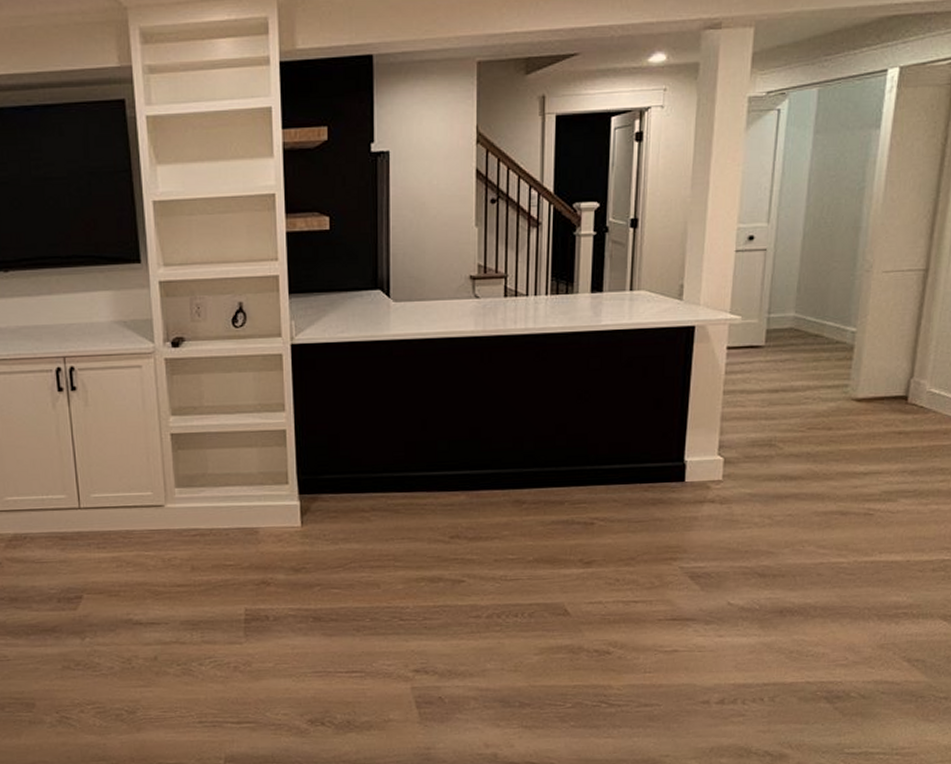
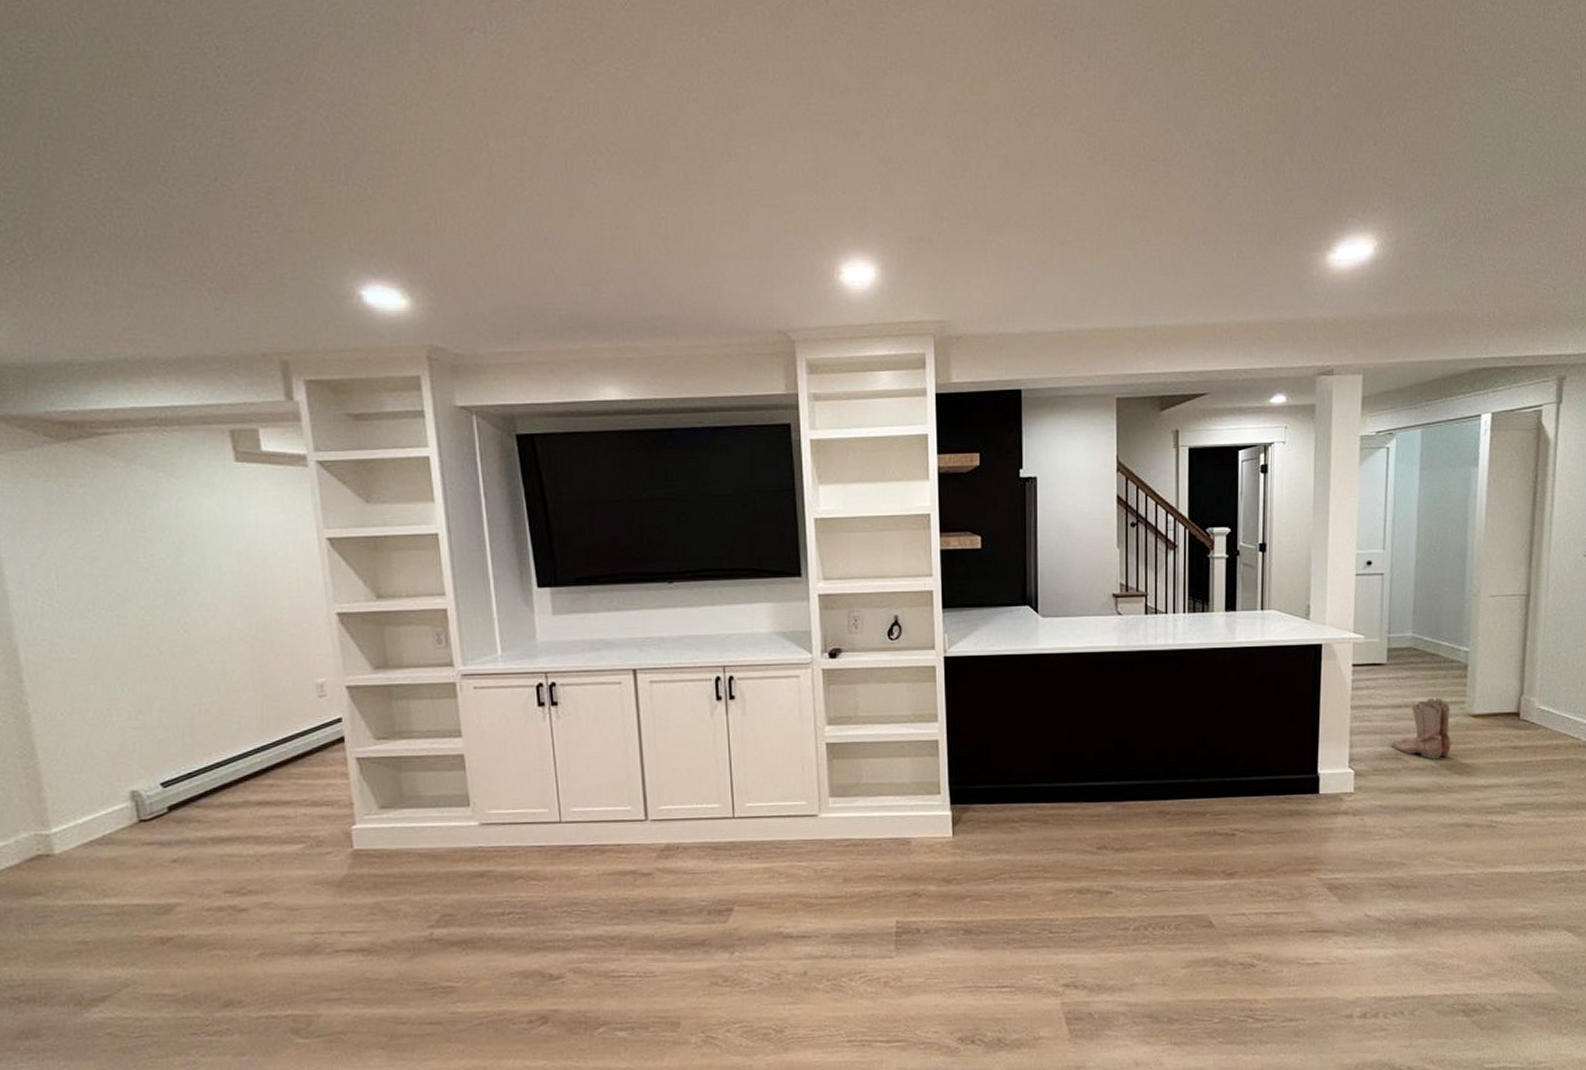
boots: none [765,381,833,446] -> present [1391,697,1451,759]

